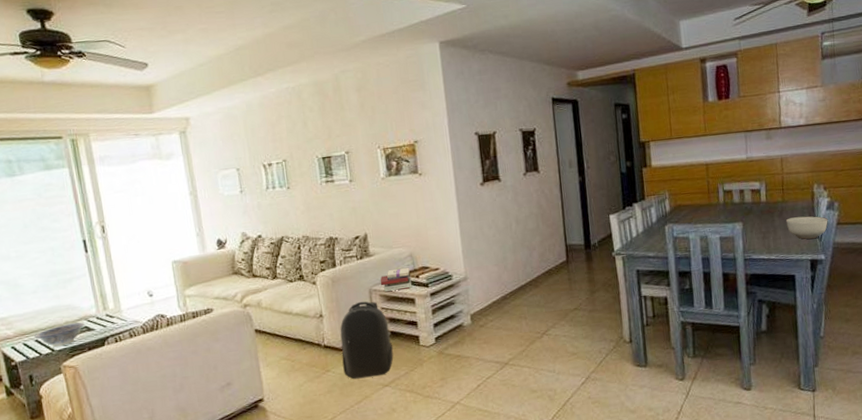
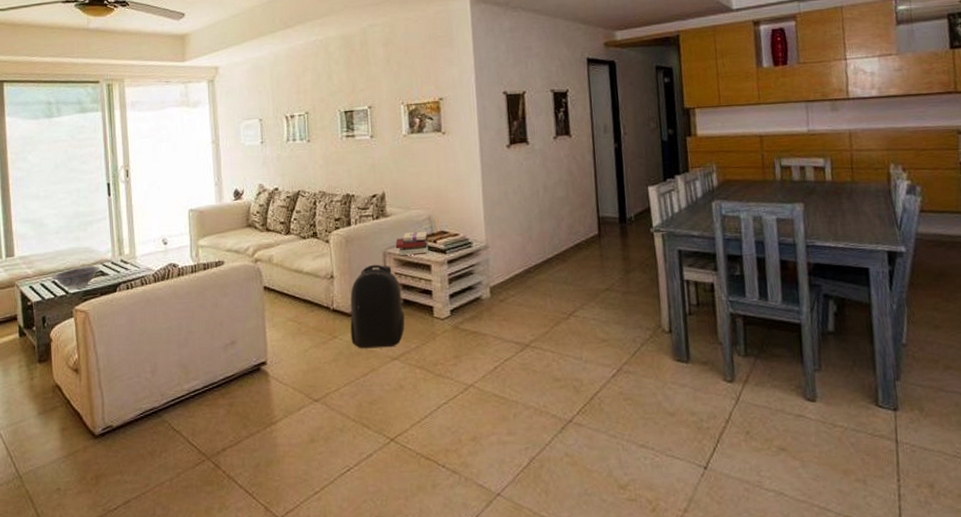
bowl: present [785,216,828,239] -> none [856,200,909,228]

